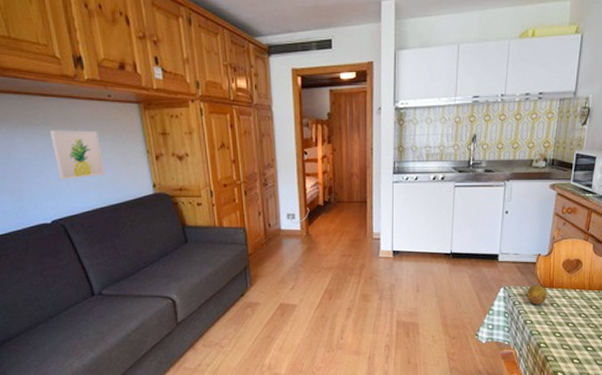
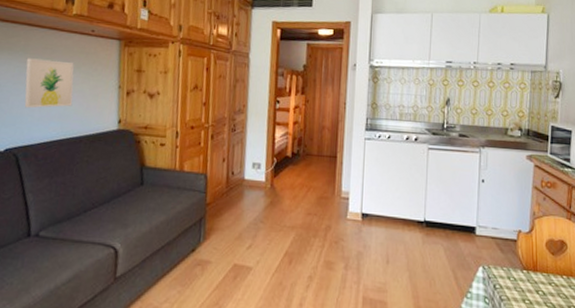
fruit: present [527,284,547,305] -> none [509,266,531,291]

